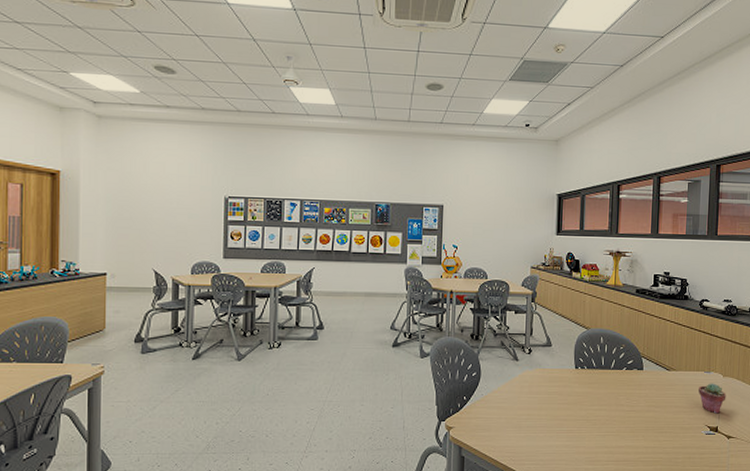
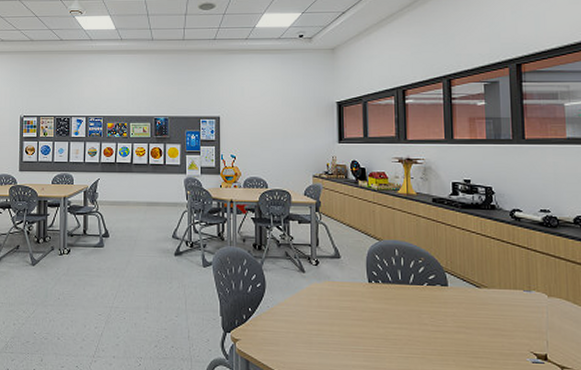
potted succulent: present [698,383,727,414] -> none [518,303,555,340]

